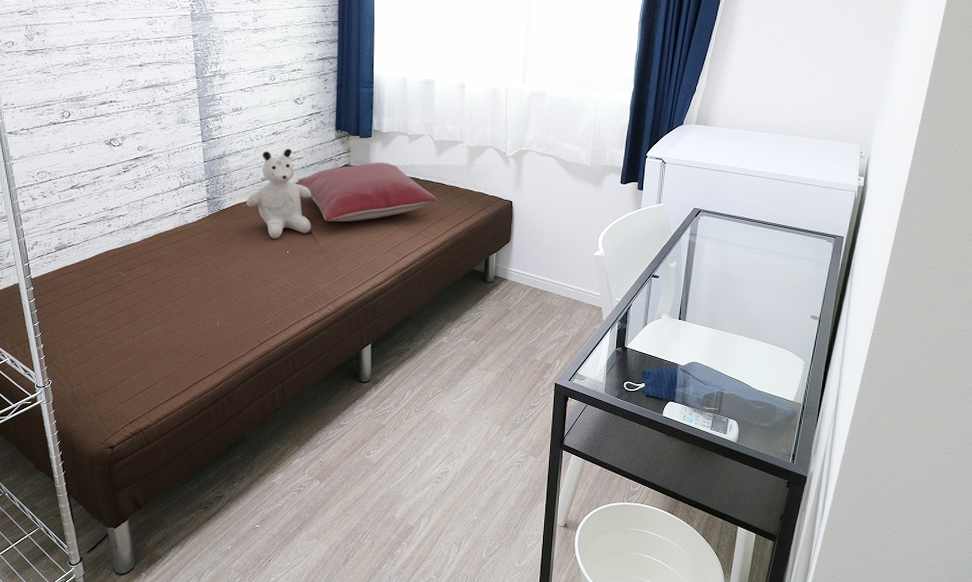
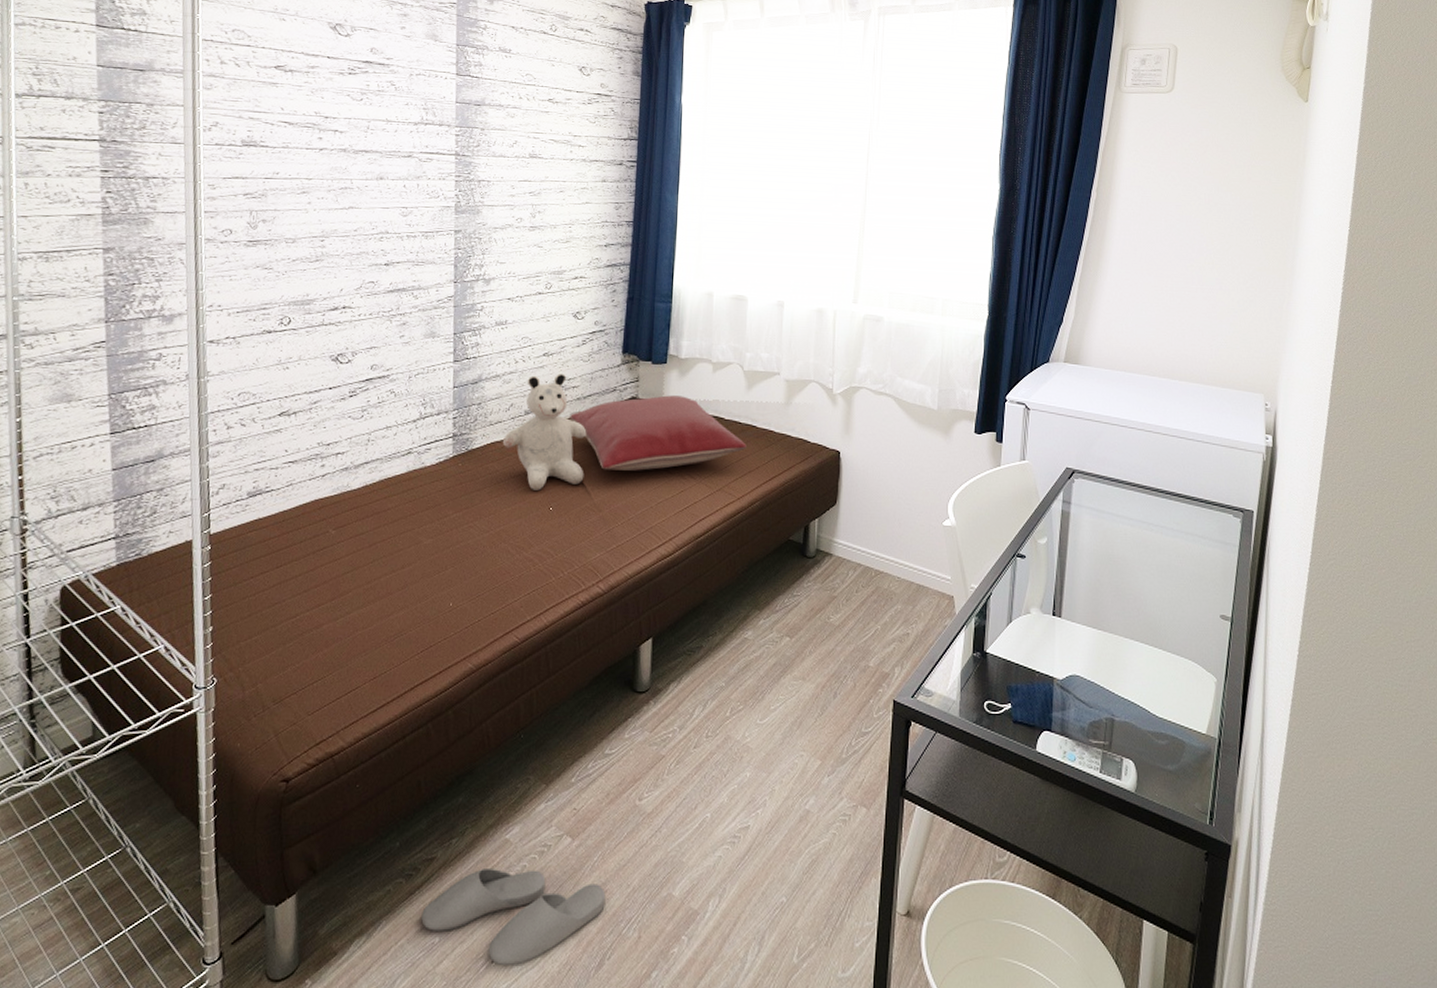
slippers: none [217,502,347,563] -> present [421,869,606,967]

